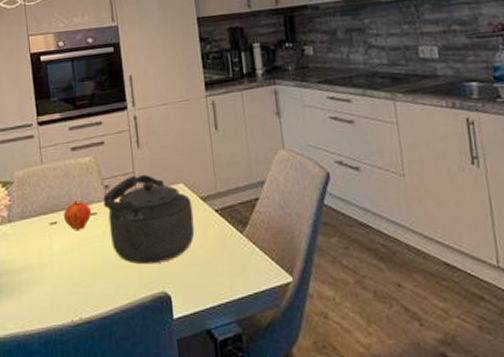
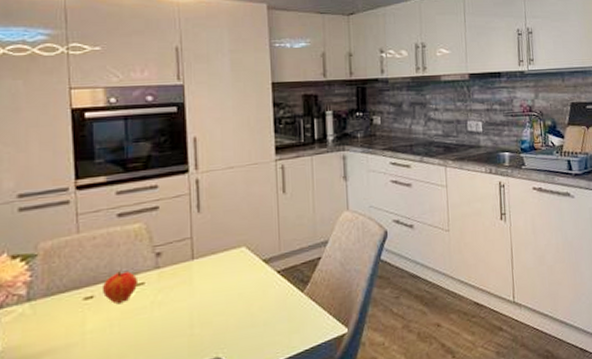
kettle: present [103,174,195,265] -> none [153,239,255,333]

